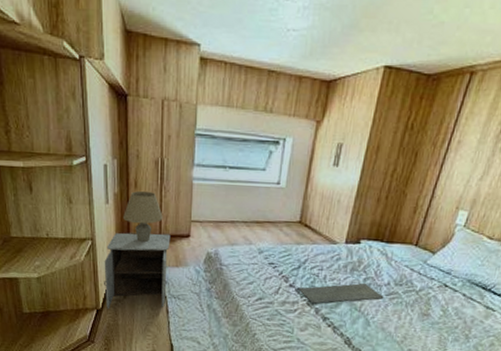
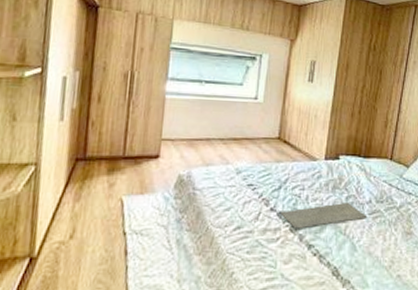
nightstand: present [104,233,171,309] -> none [44,154,137,256]
table lamp: present [123,190,163,243] -> none [80,106,129,166]

